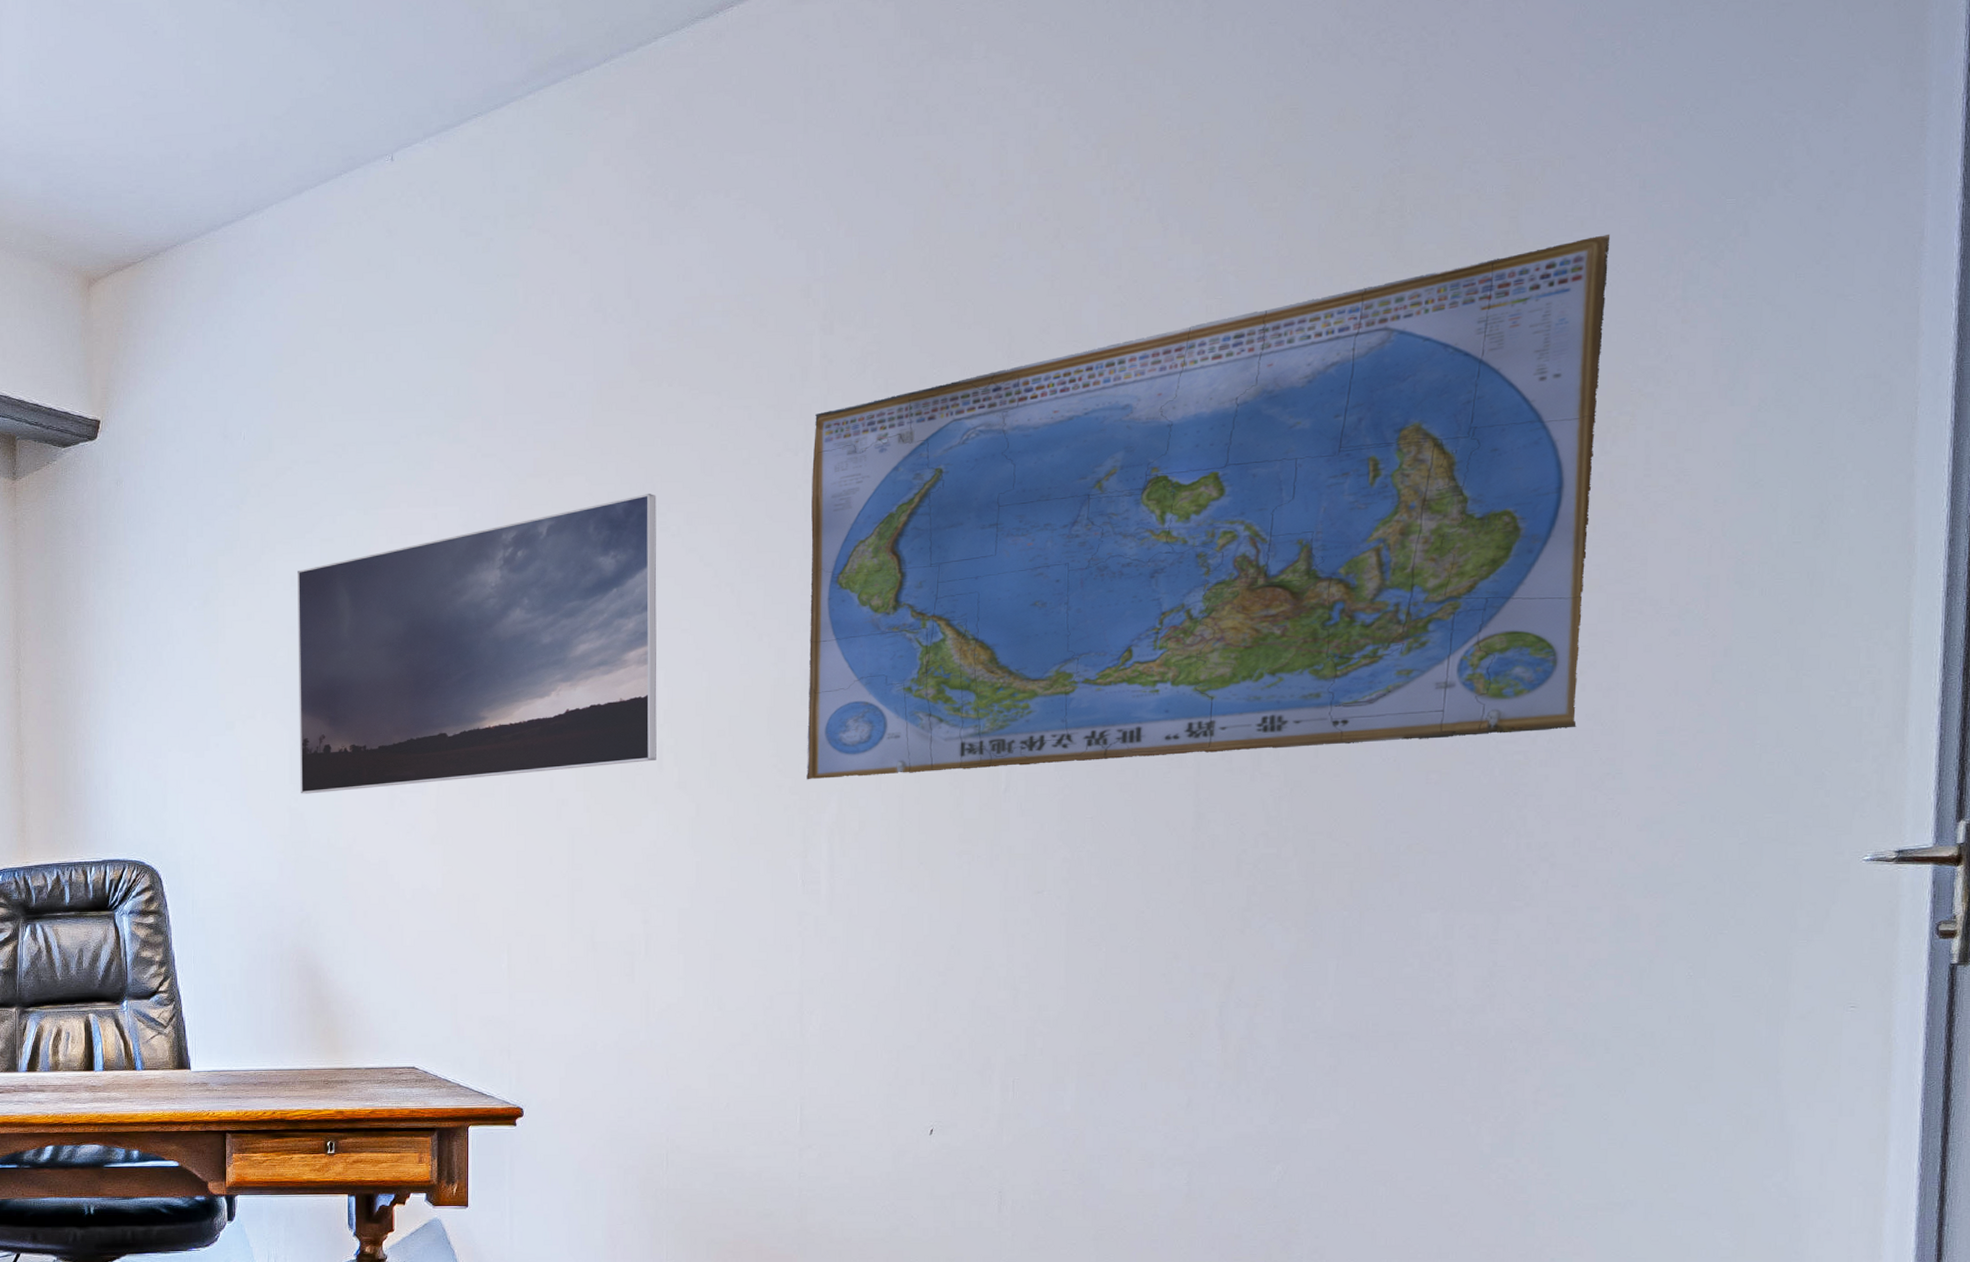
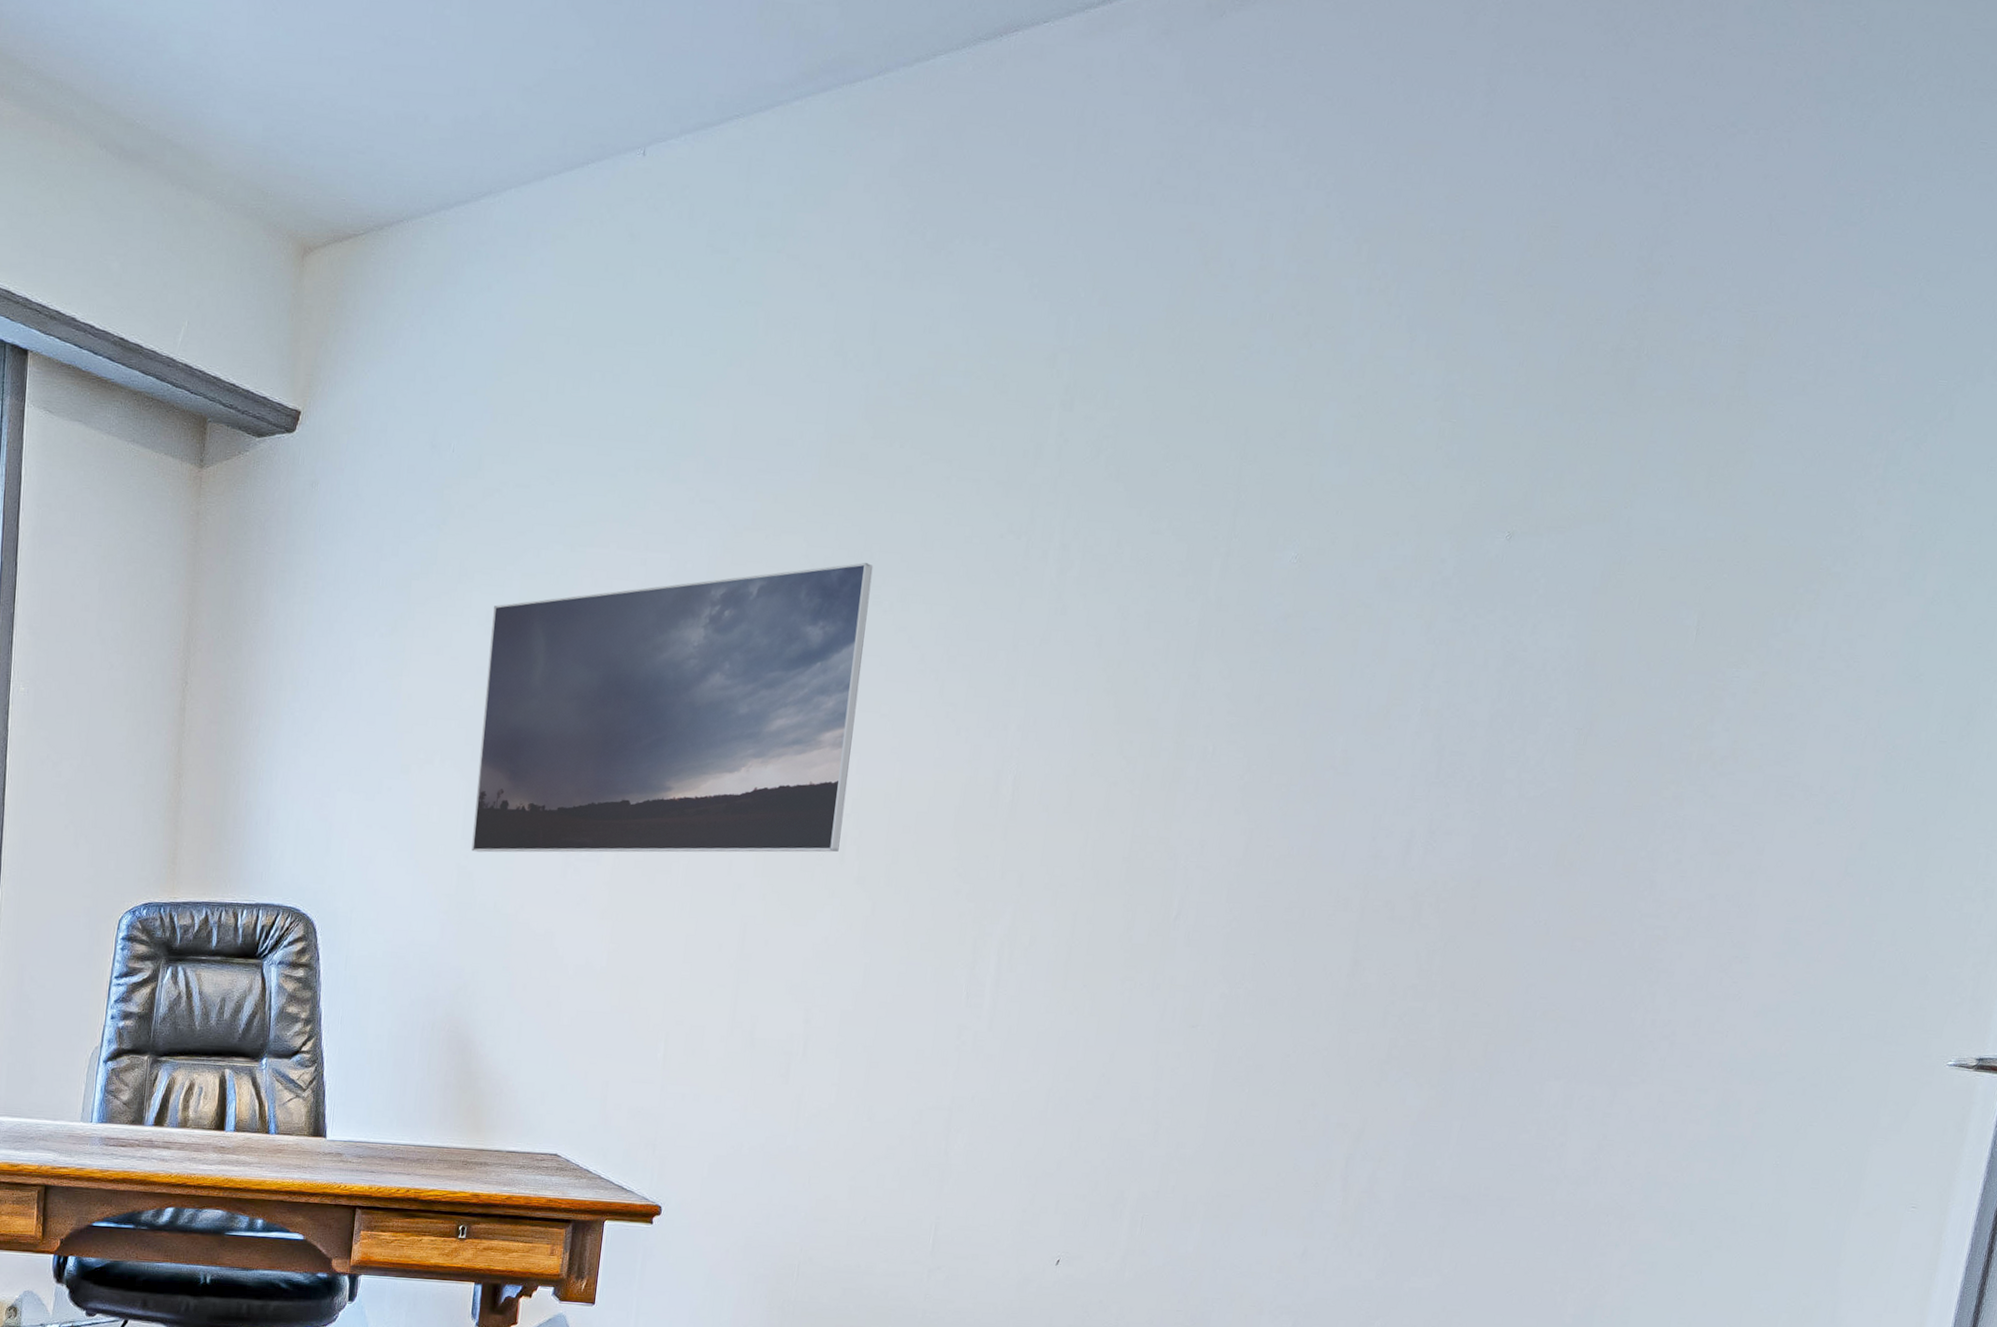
world map: present [806,234,1611,780] -> none [984,401,1828,908]

